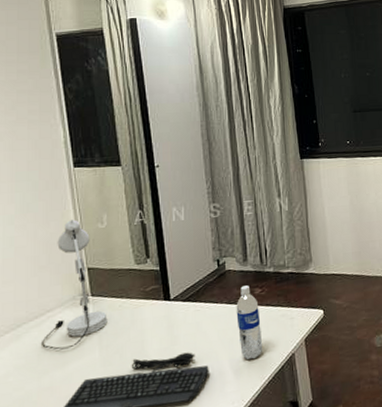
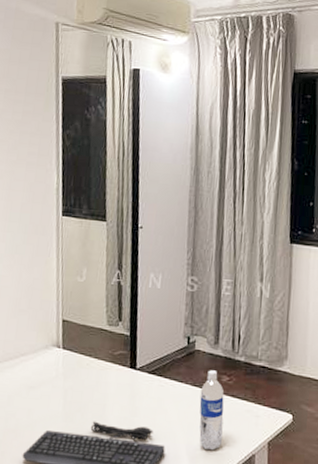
desk lamp: present [42,219,108,350] -> none [12,268,75,396]

